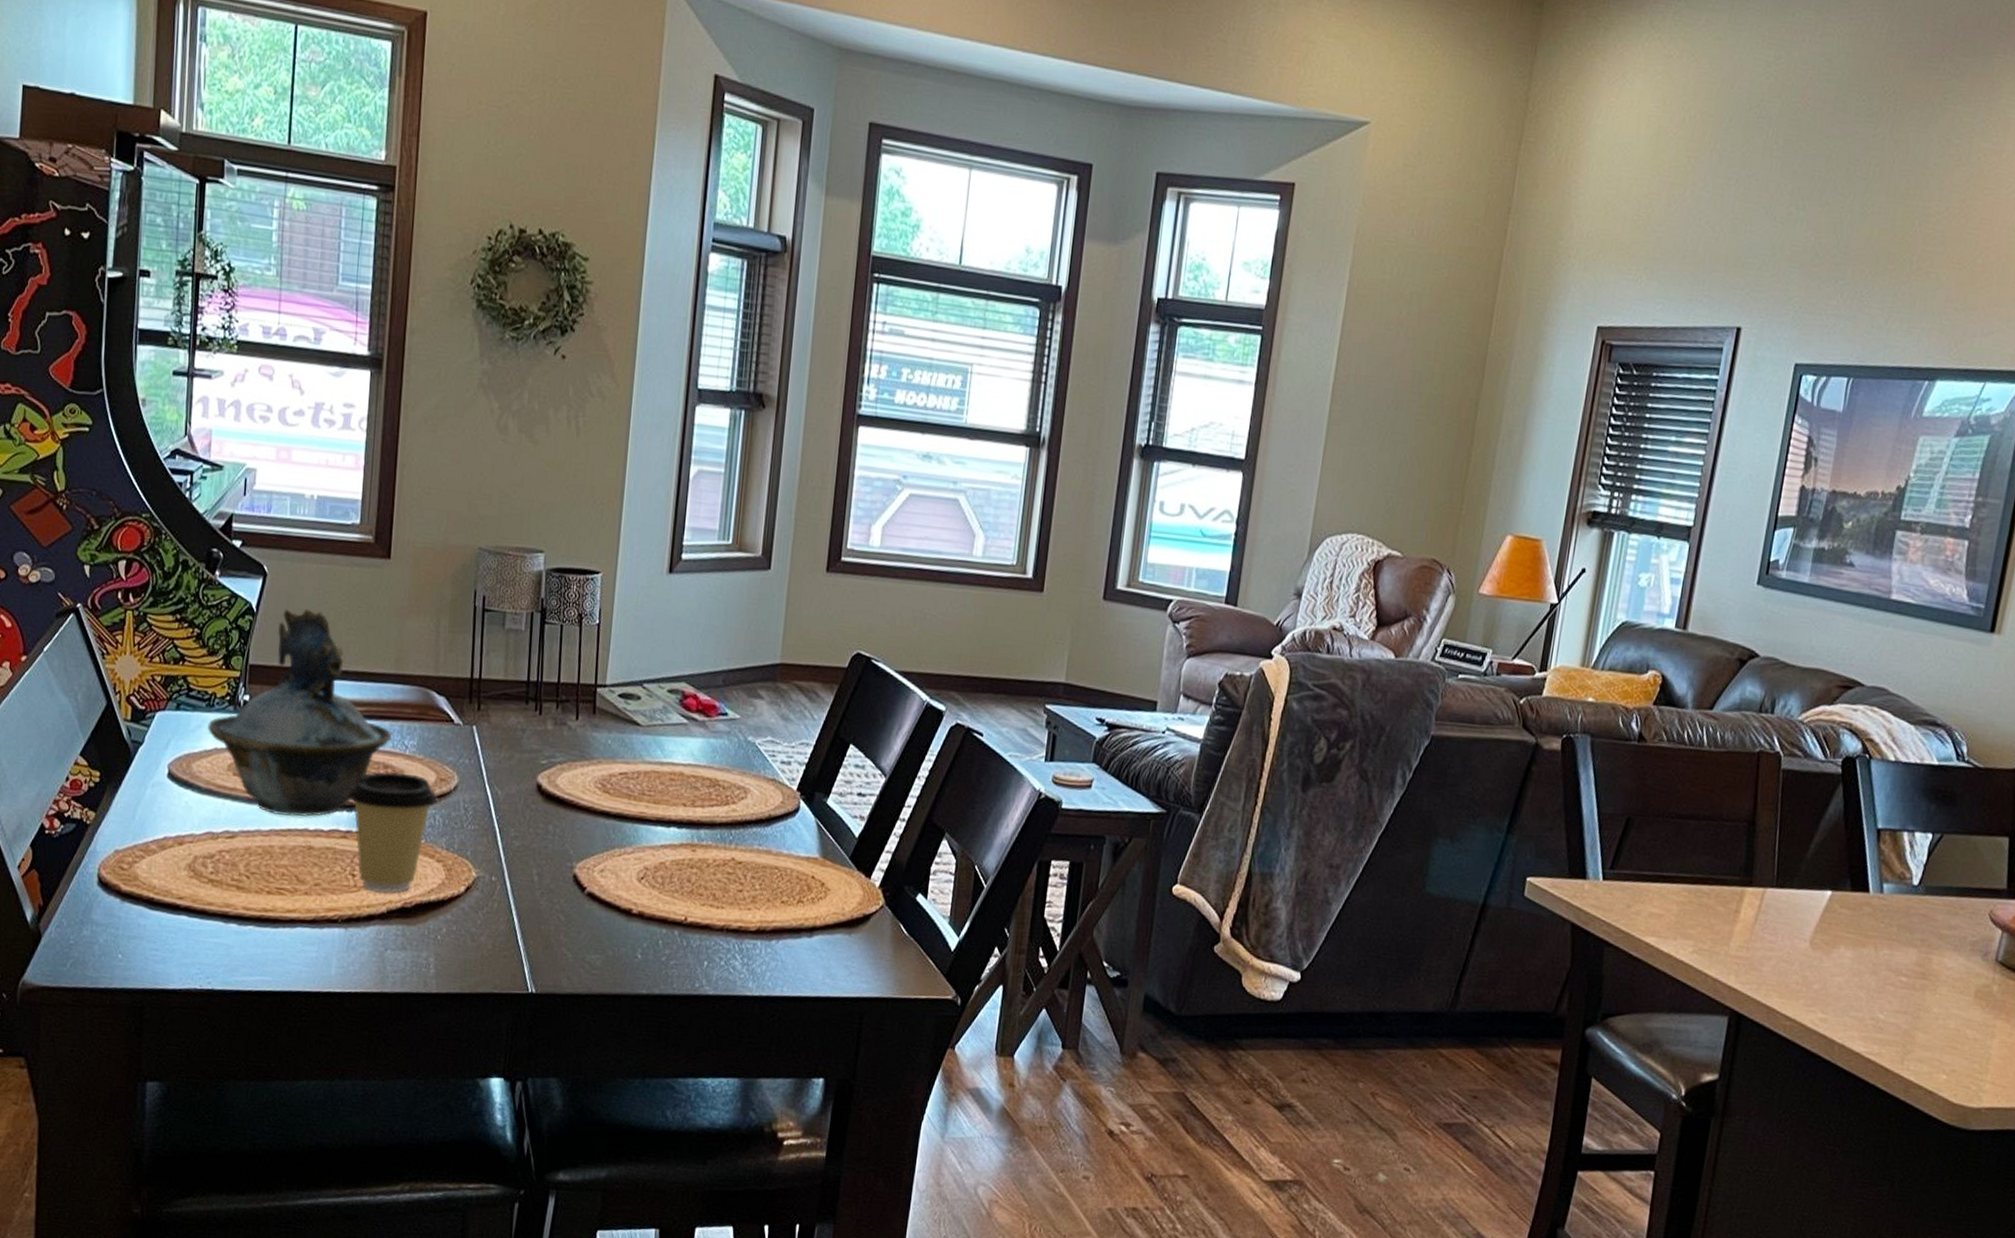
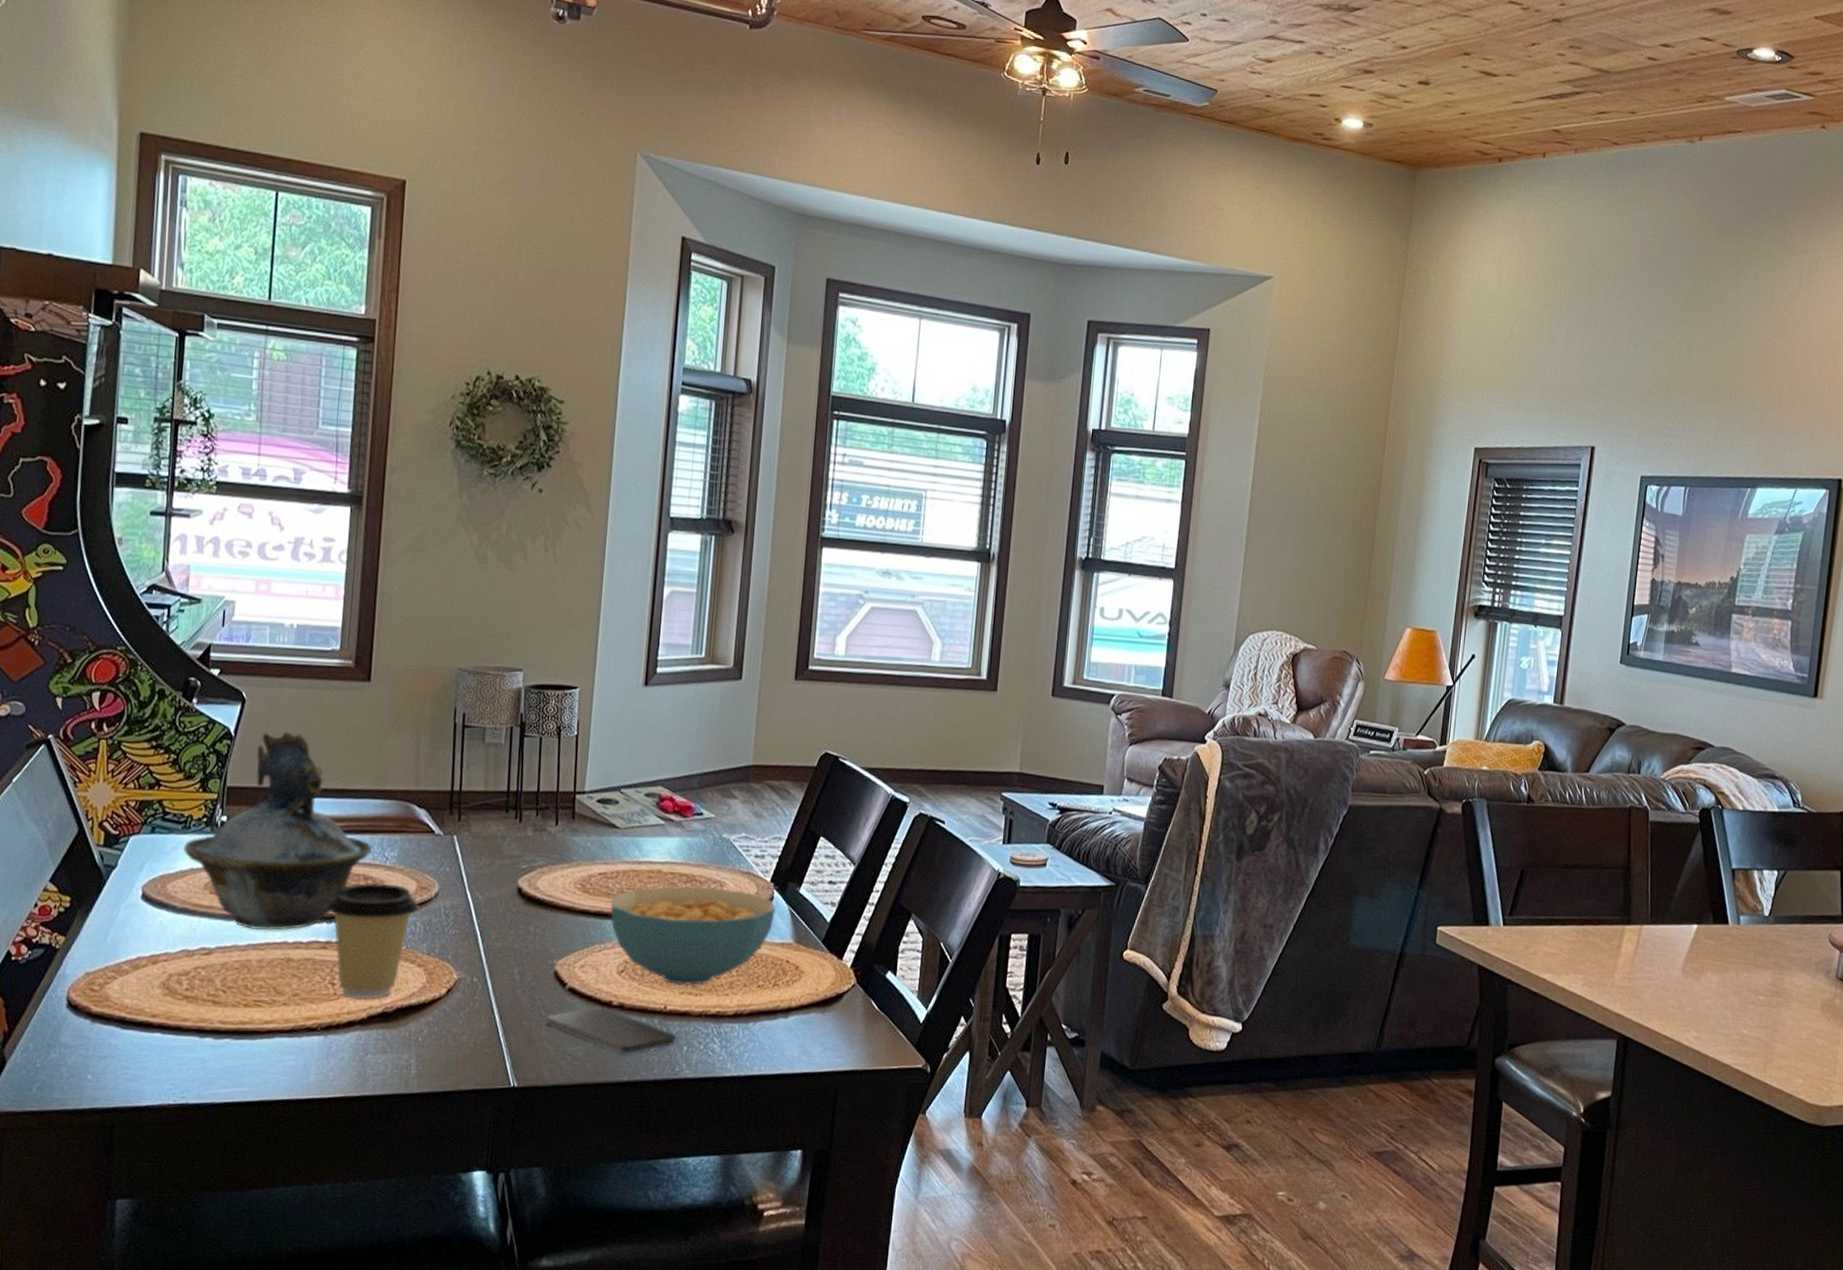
smartphone: none [565,914,697,965] -> present [546,1007,676,1054]
cereal bowl: none [631,790,802,897] -> present [610,886,776,985]

